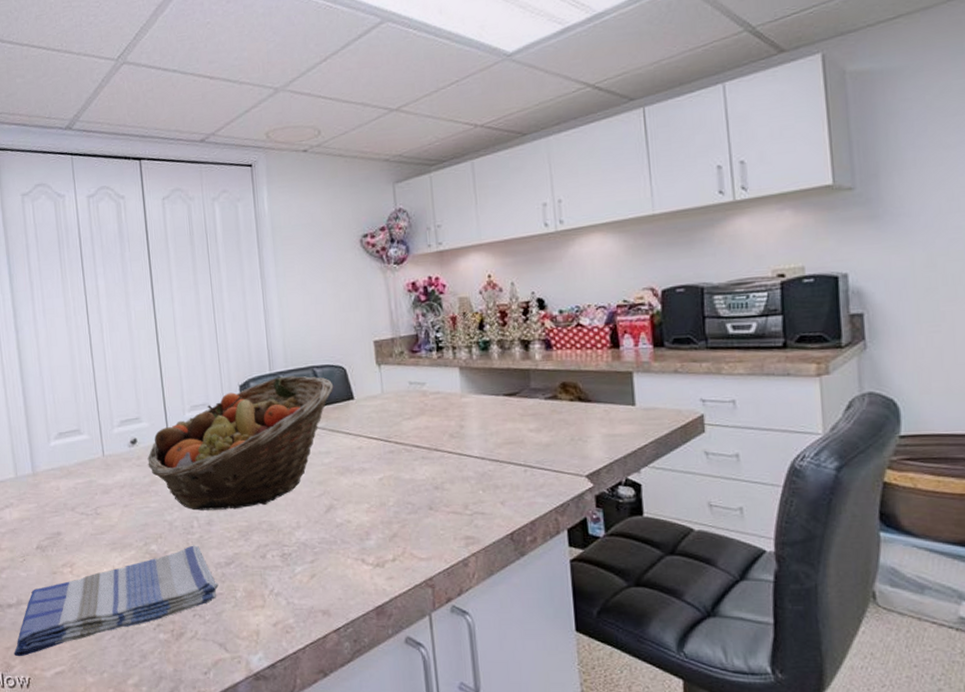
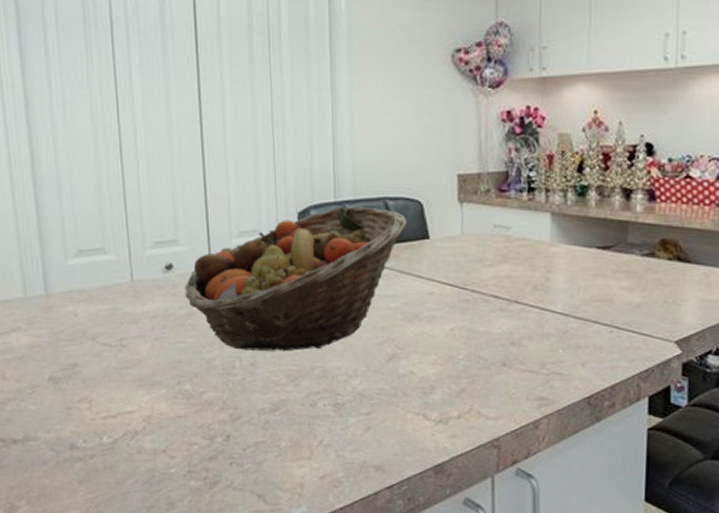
dish towel: present [14,545,219,657] -> none [19,387,261,498]

